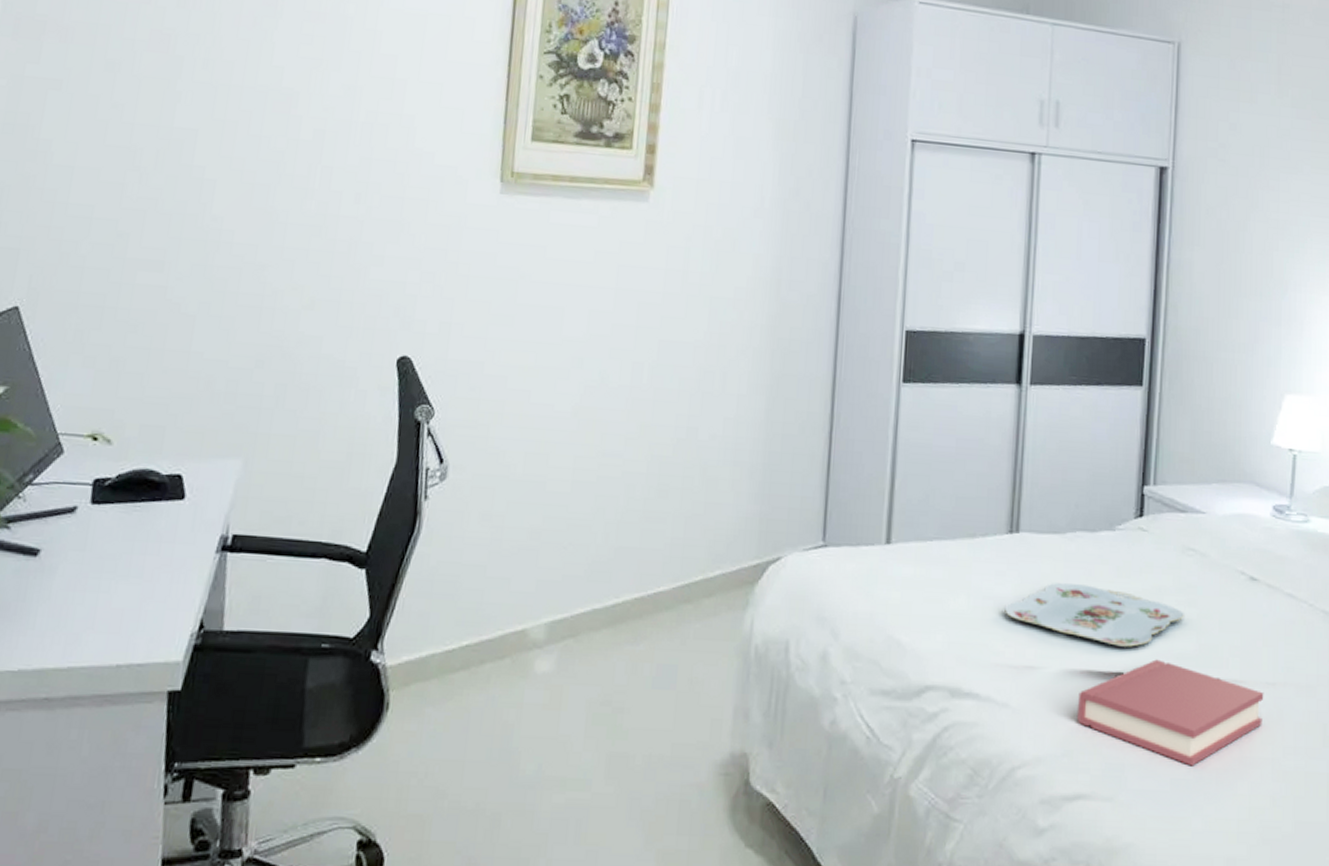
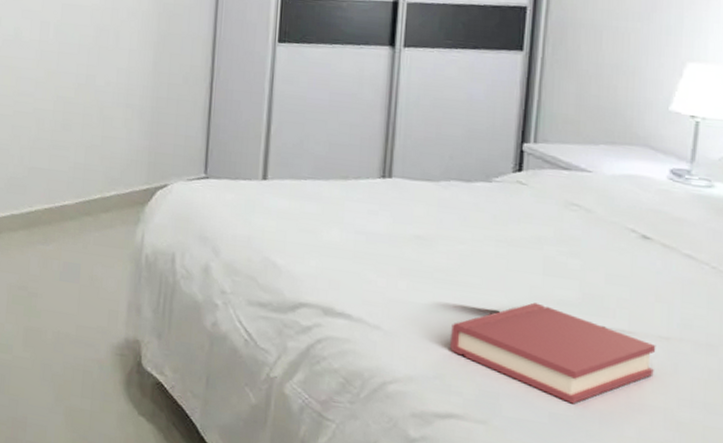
serving tray: present [1004,583,1184,647] -> none [377,225,566,289]

